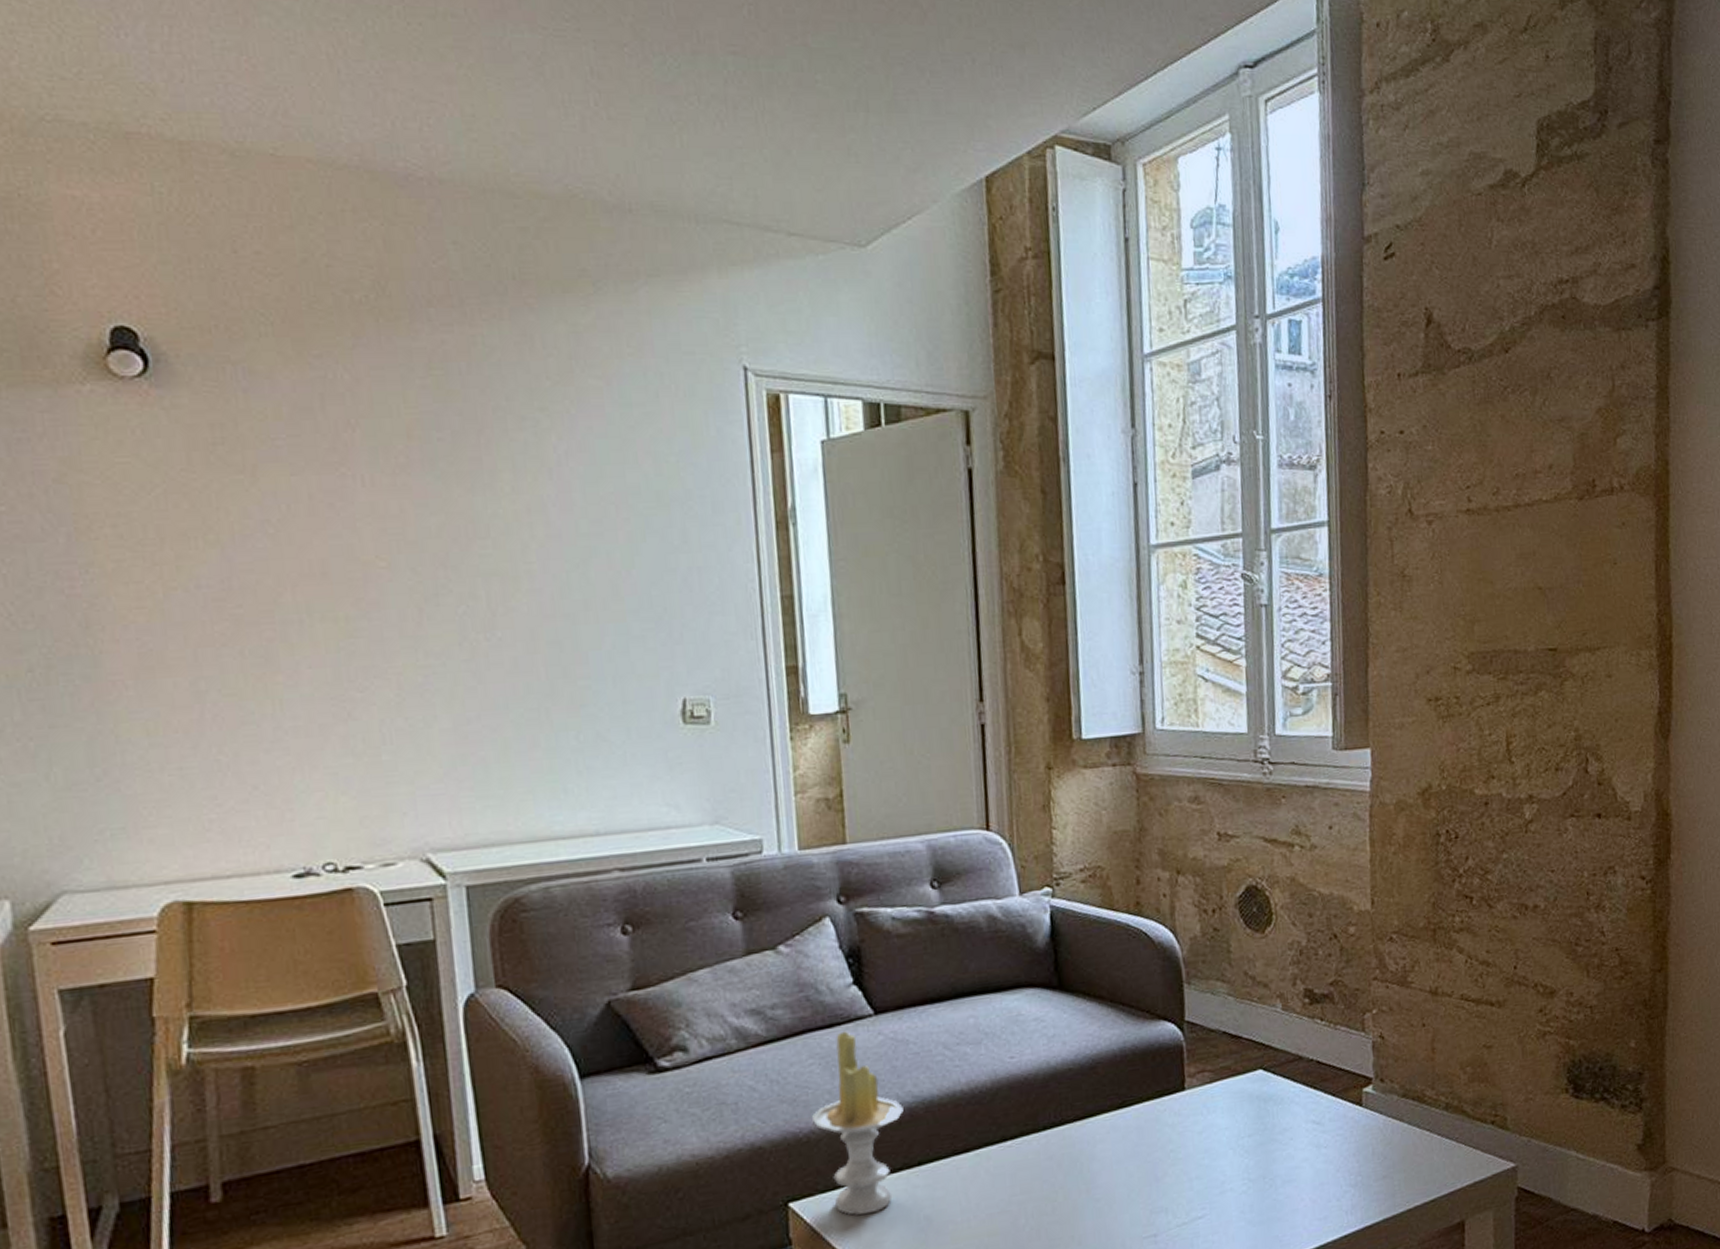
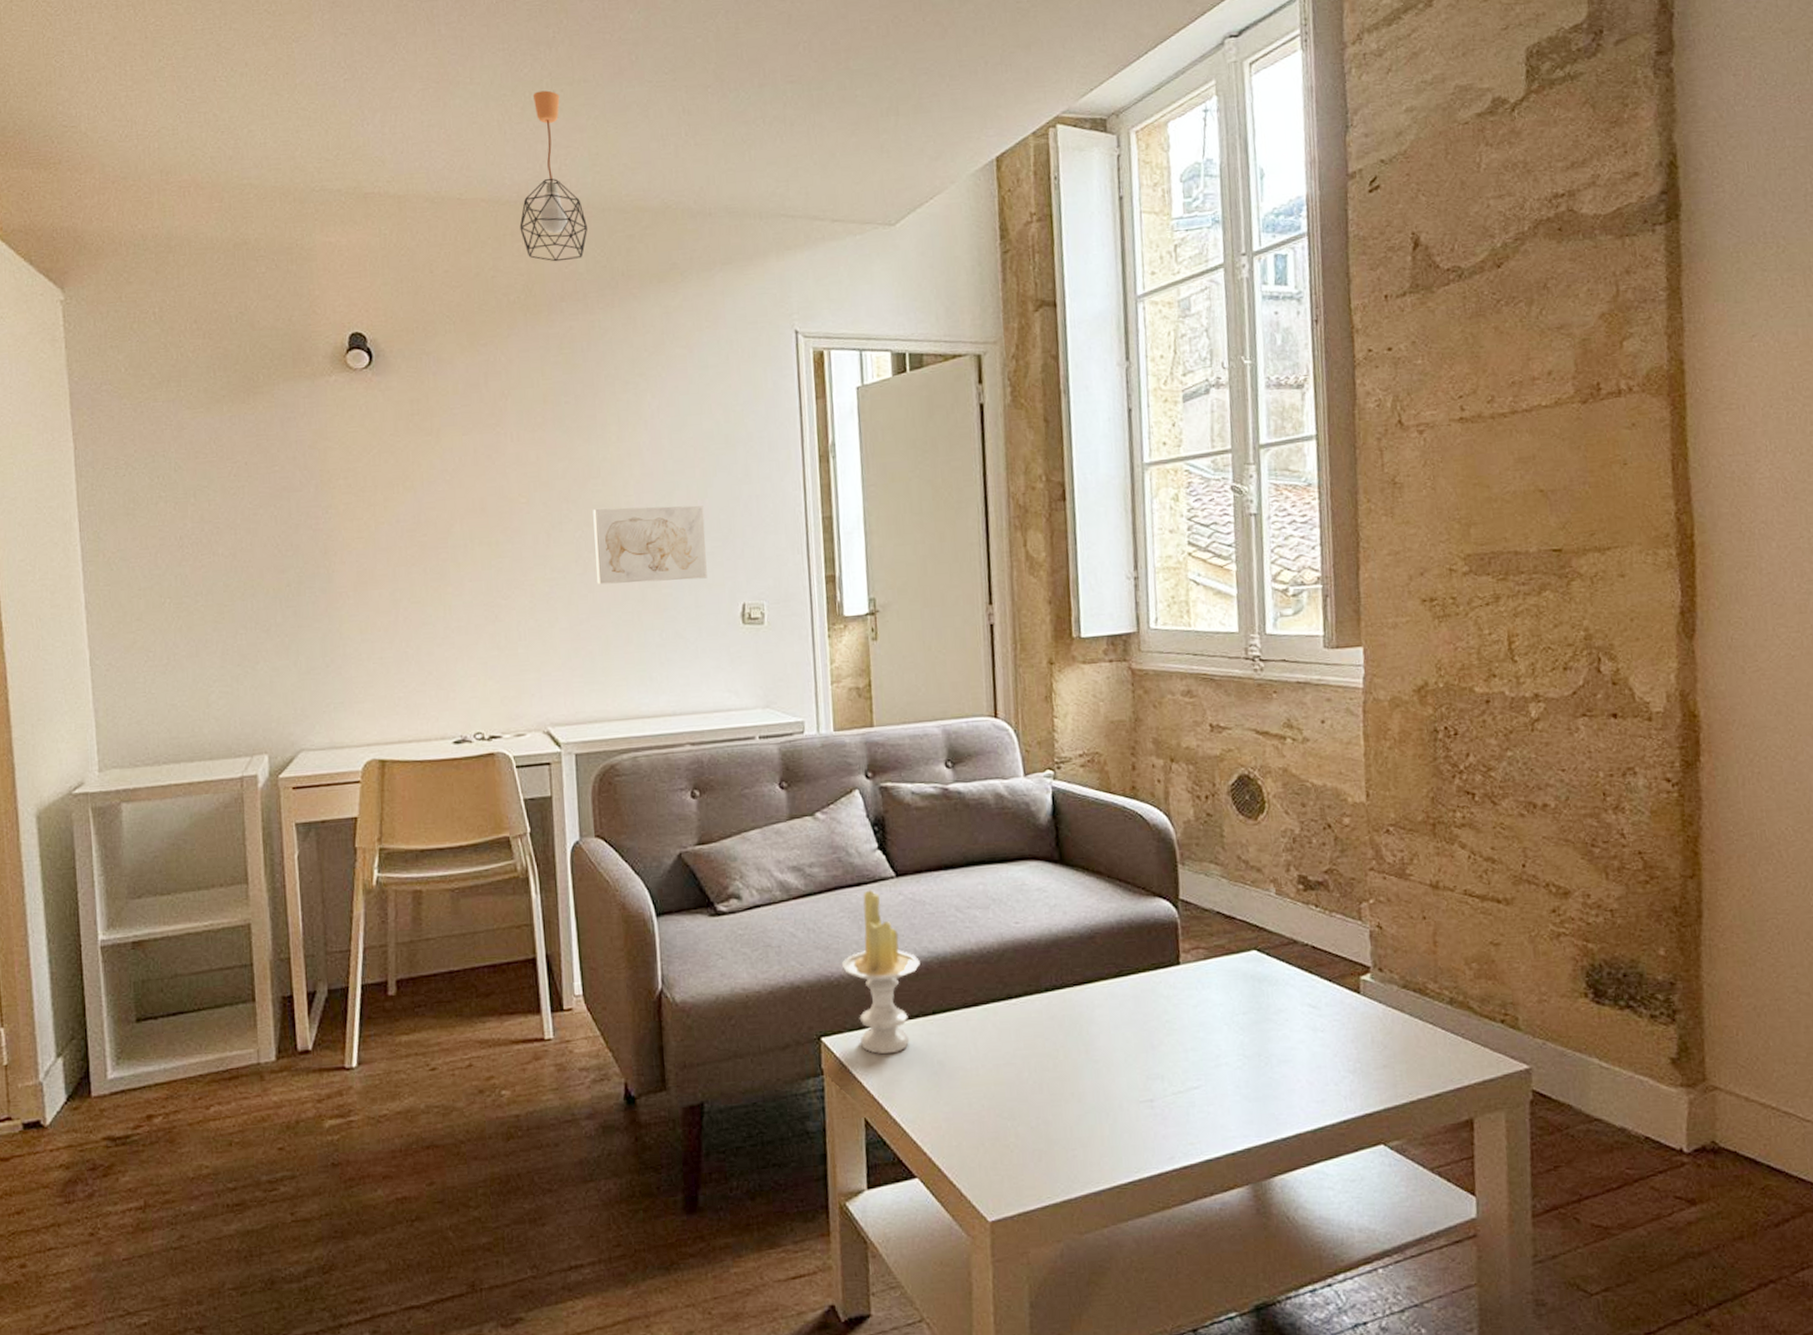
pendant light: none [364,21,463,254] -> present [519,90,588,262]
wall art: none [481,577,637,674] -> present [593,505,707,585]

